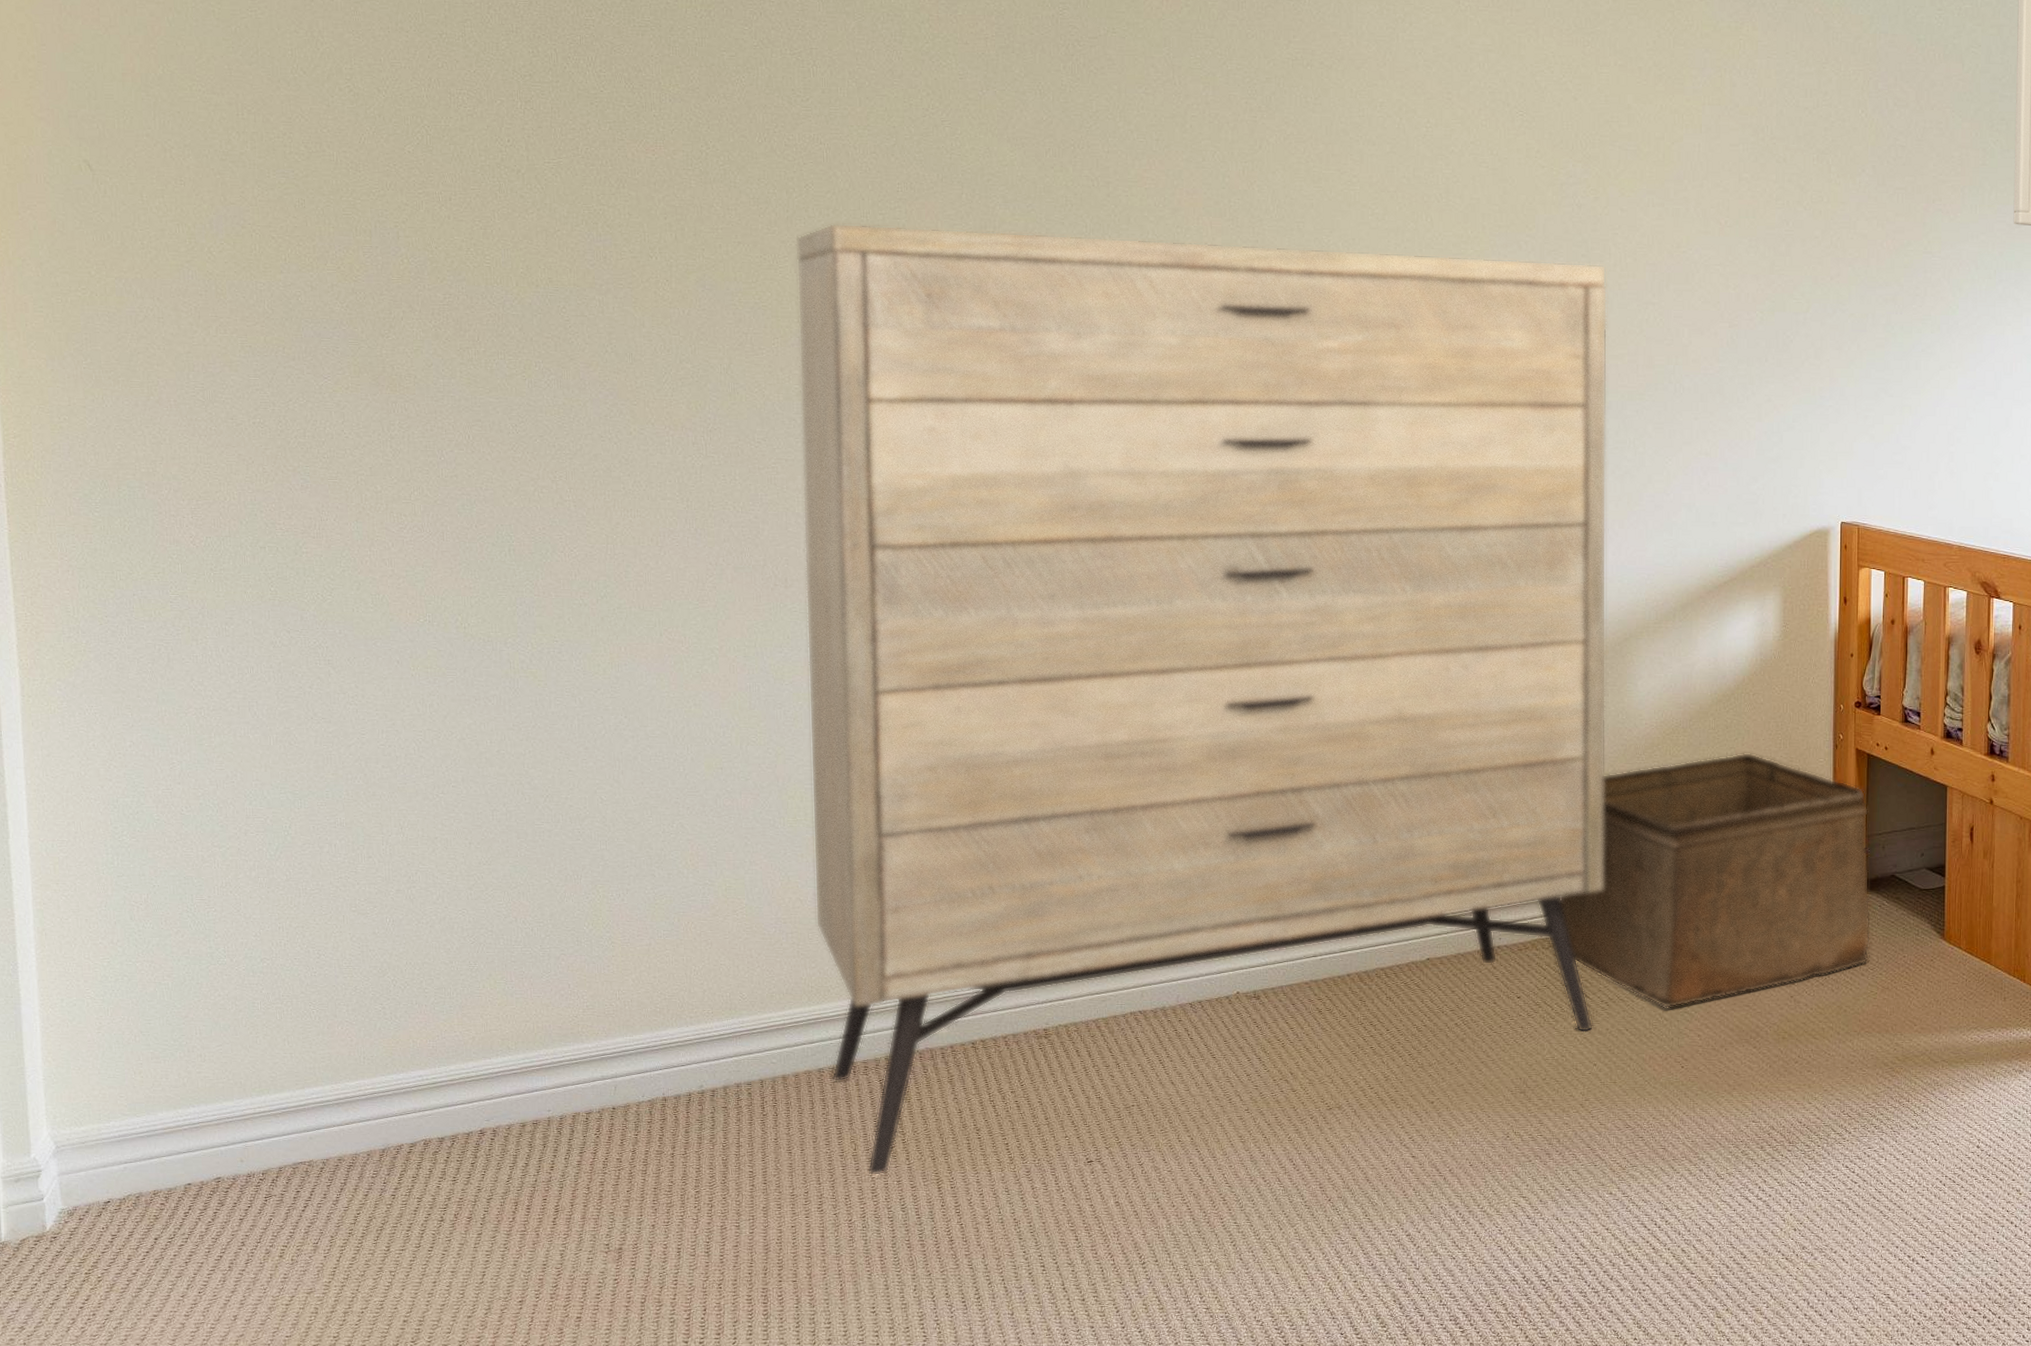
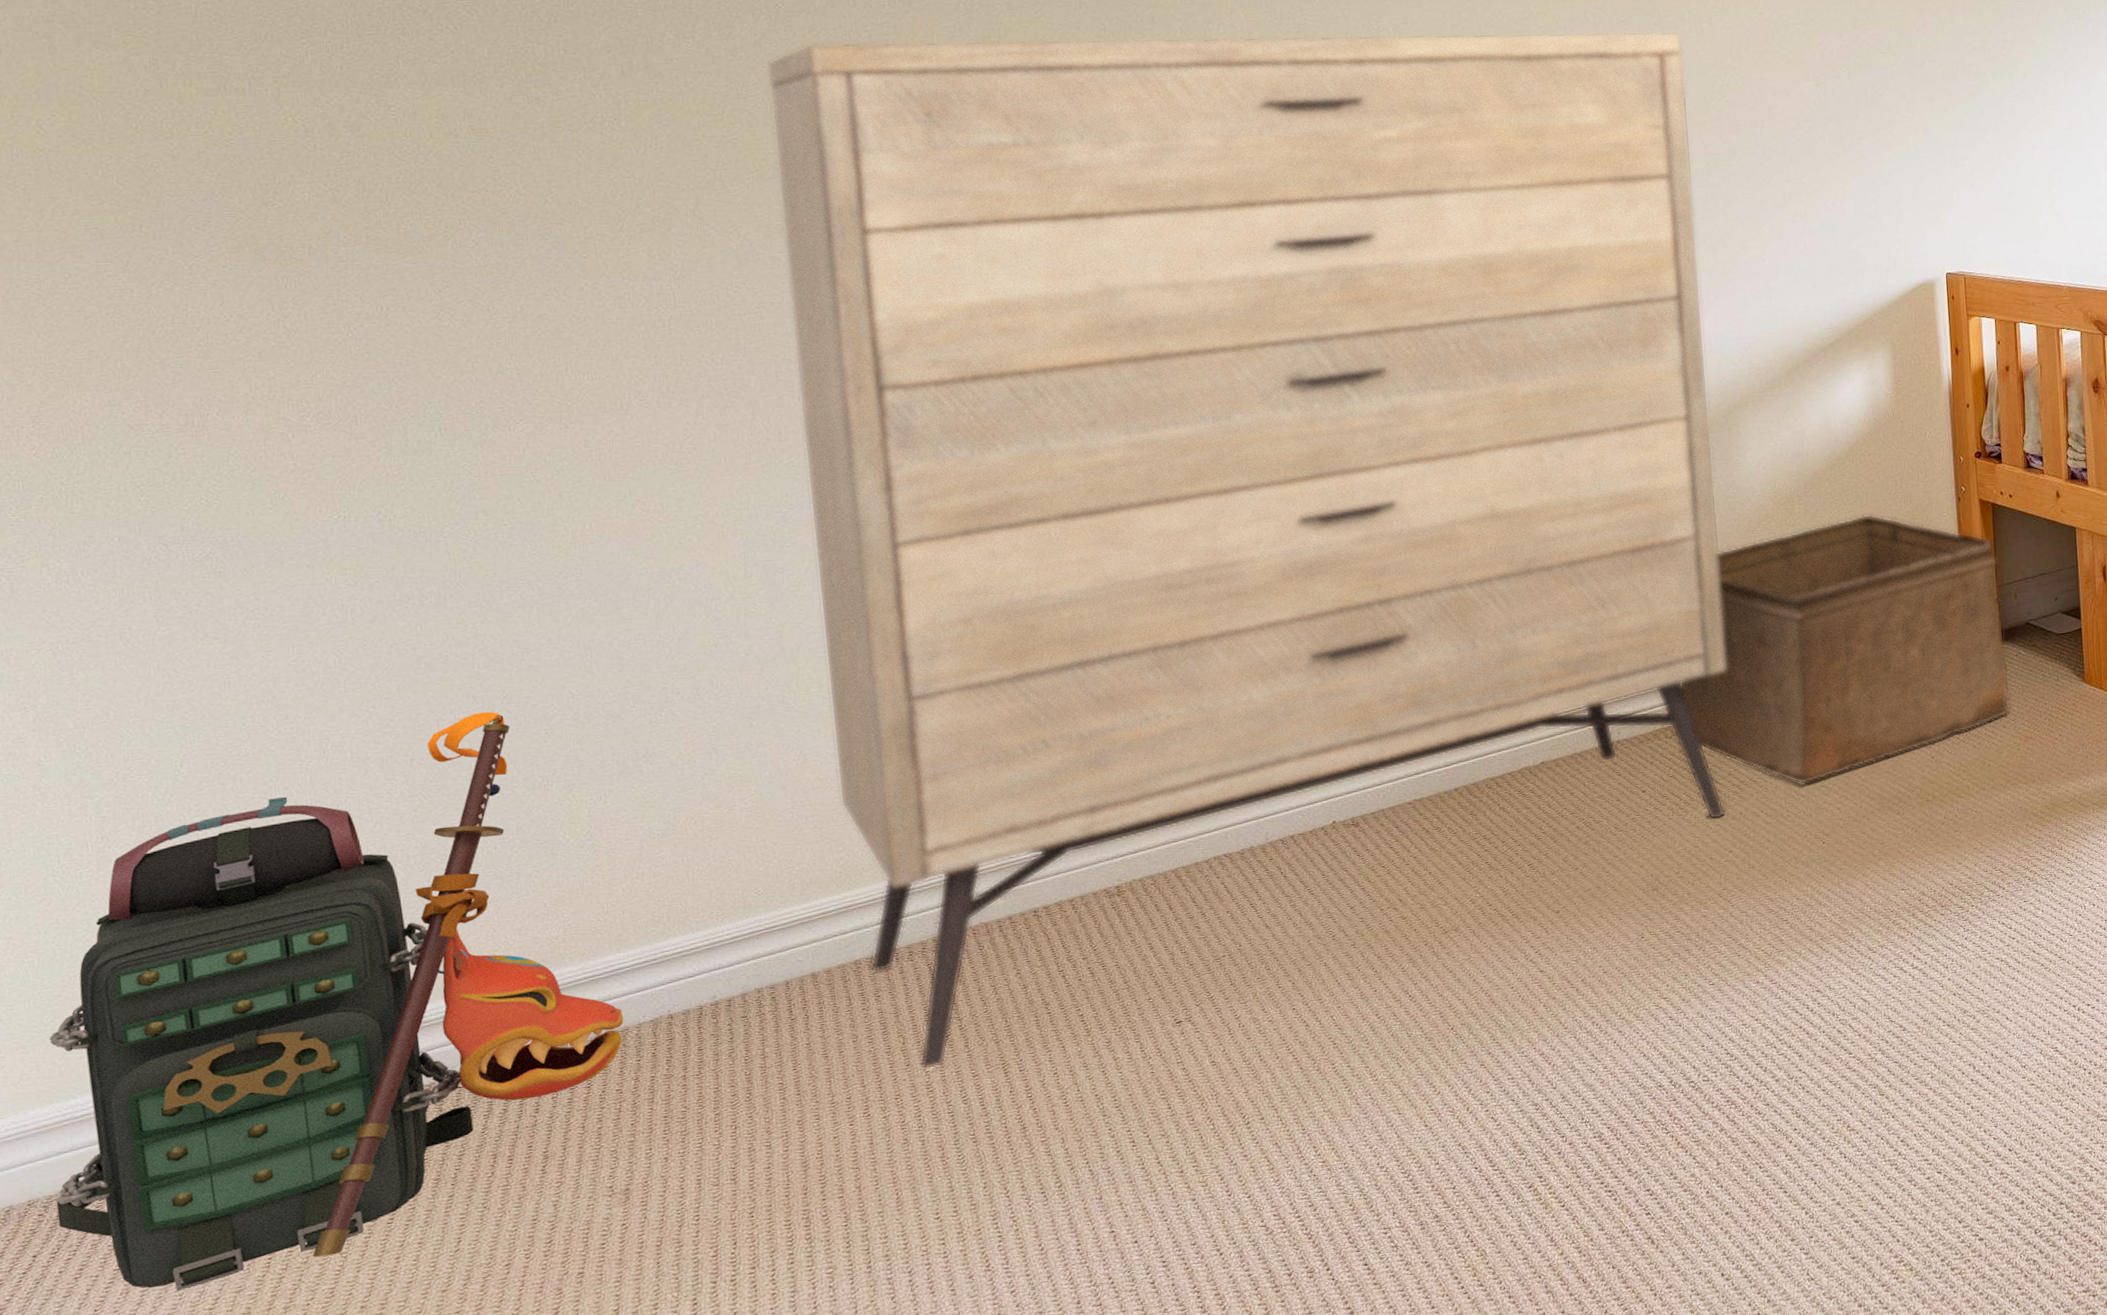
backpack: none [174,807,627,1286] -> present [49,711,624,1292]

